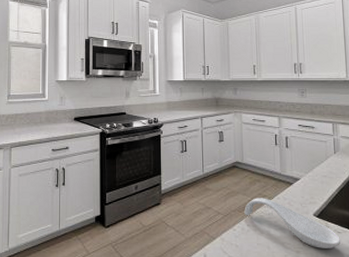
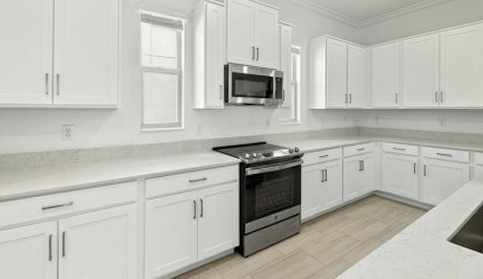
spoon rest: present [244,198,341,248] -> none [382,225,471,271]

